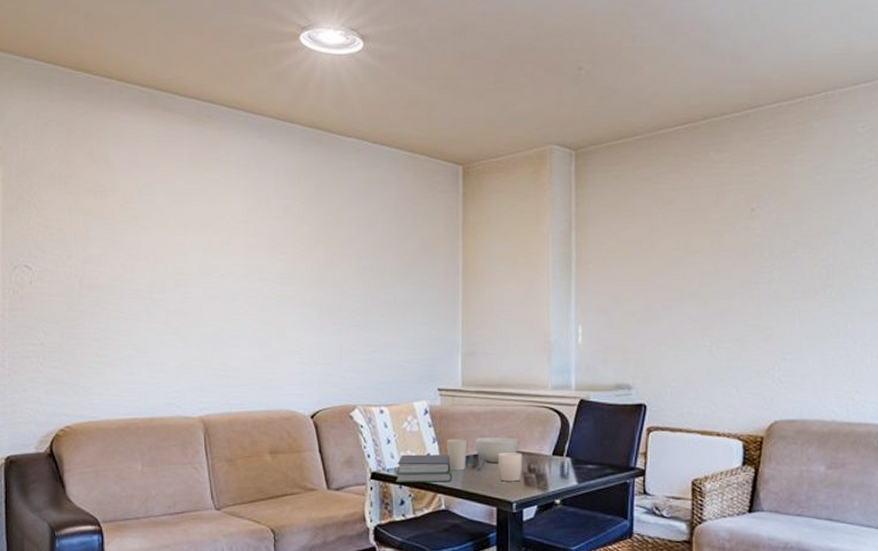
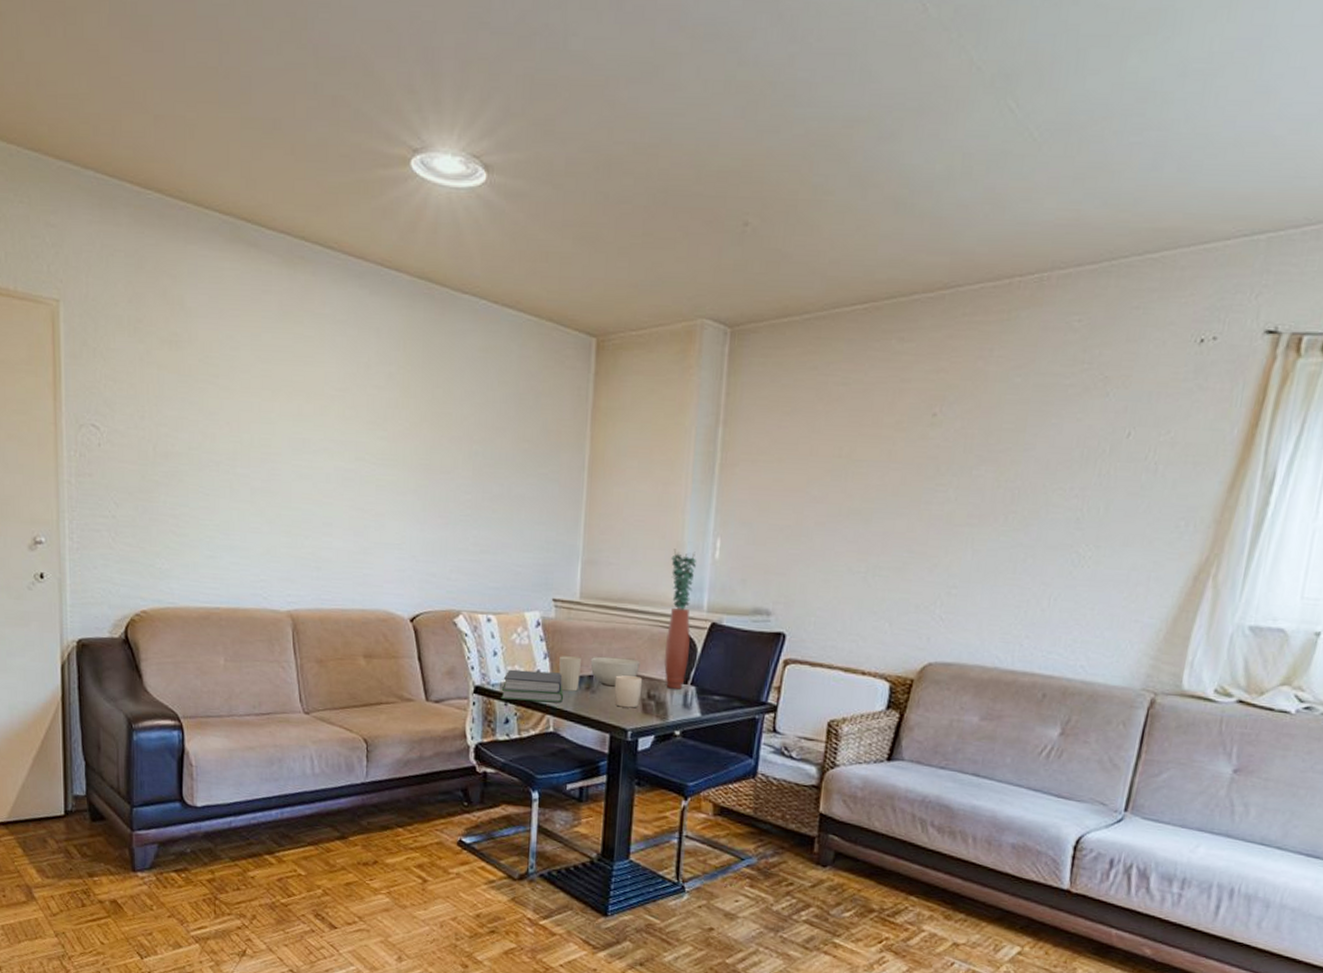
vase: none [540,337,562,463] -> present [664,549,696,691]

